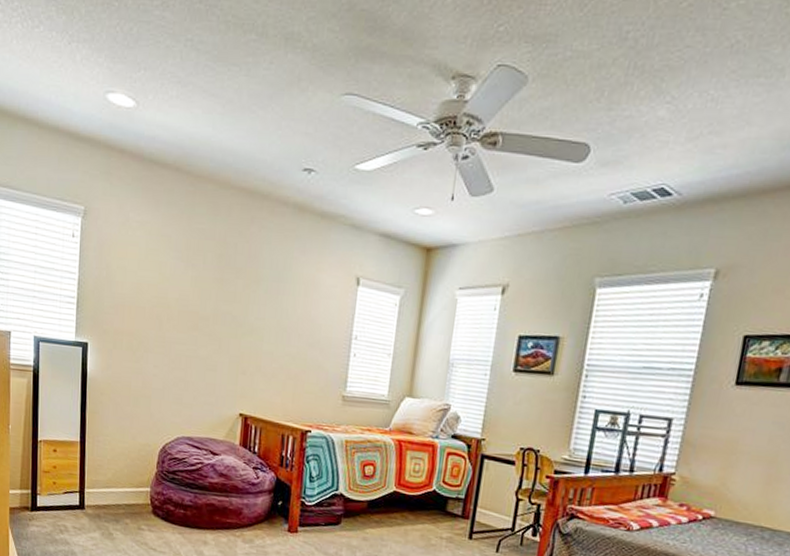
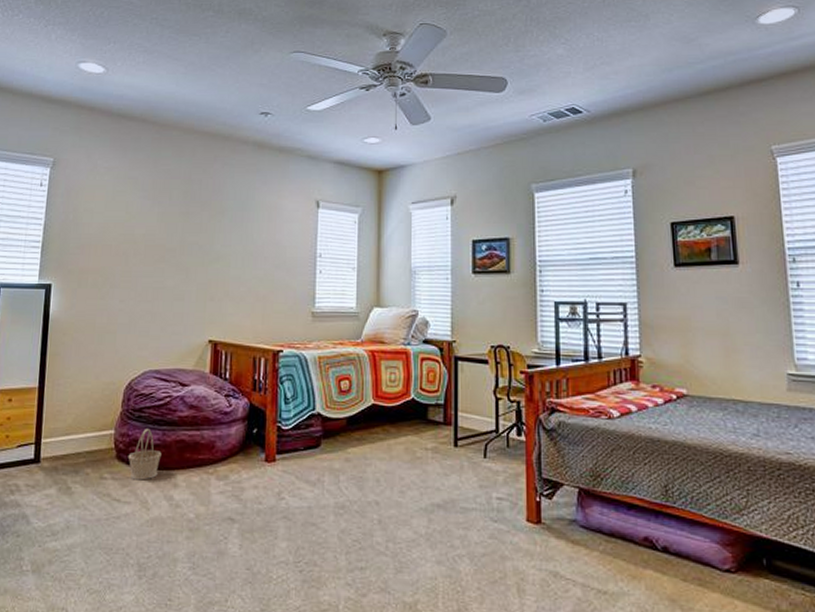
basket: none [162,490,193,535] -> present [127,429,162,480]

